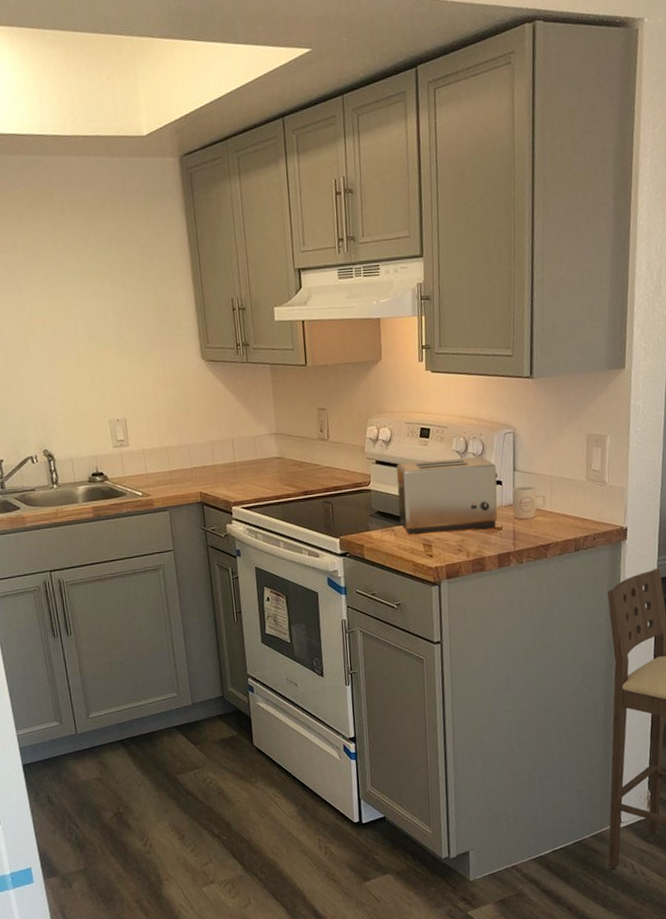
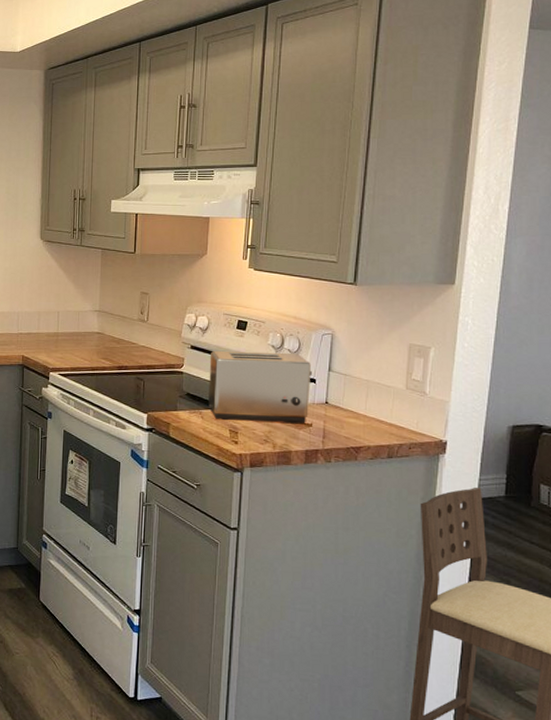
mug: present [512,486,547,520] -> none [325,387,362,420]

